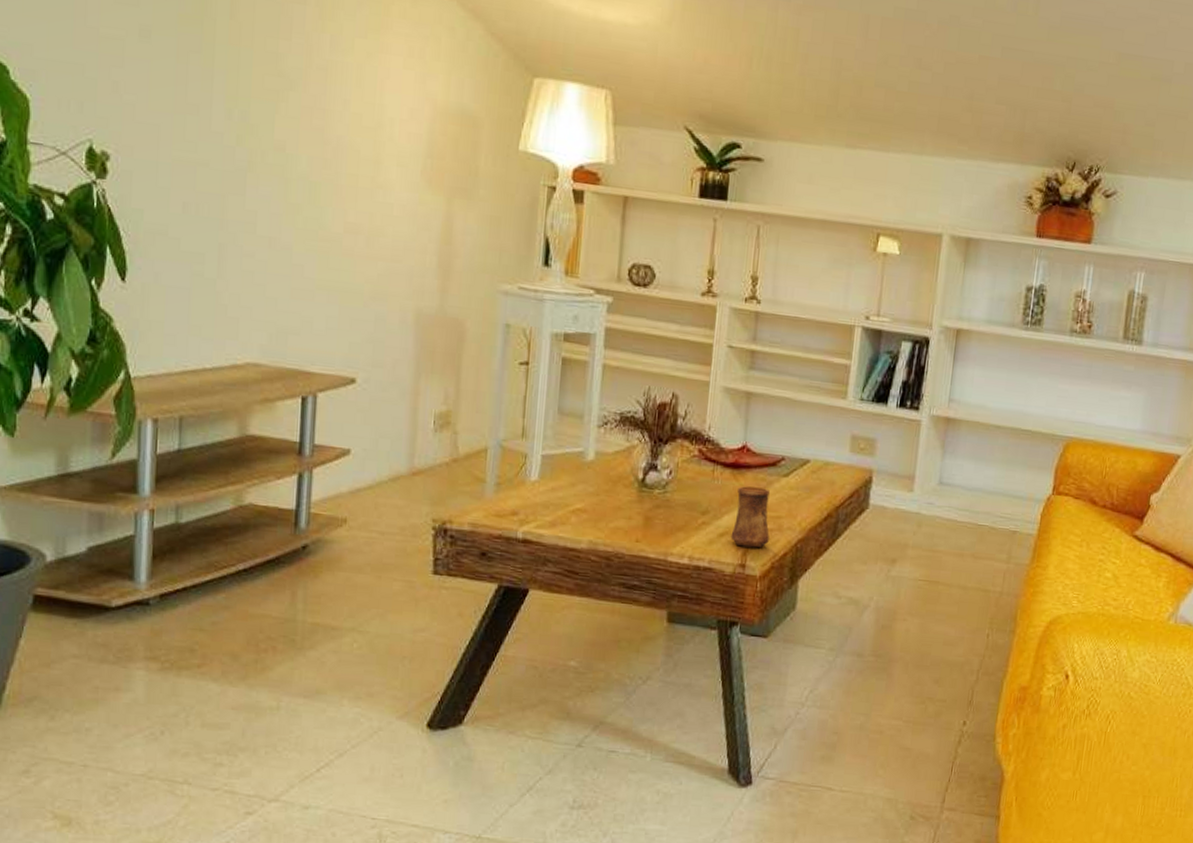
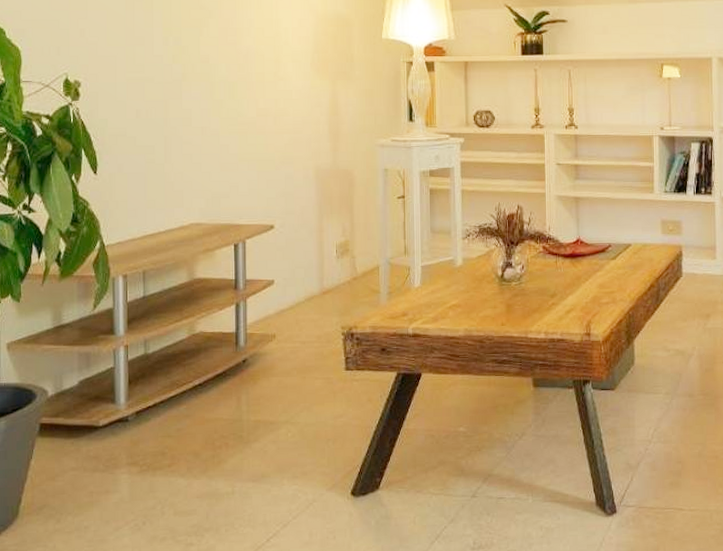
cup: present [730,486,770,548] -> none [576,270,607,319]

